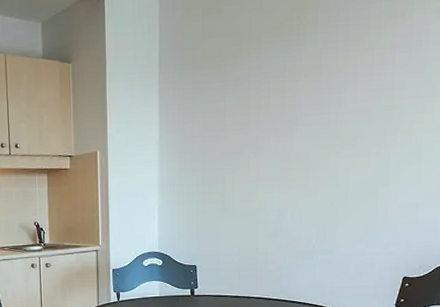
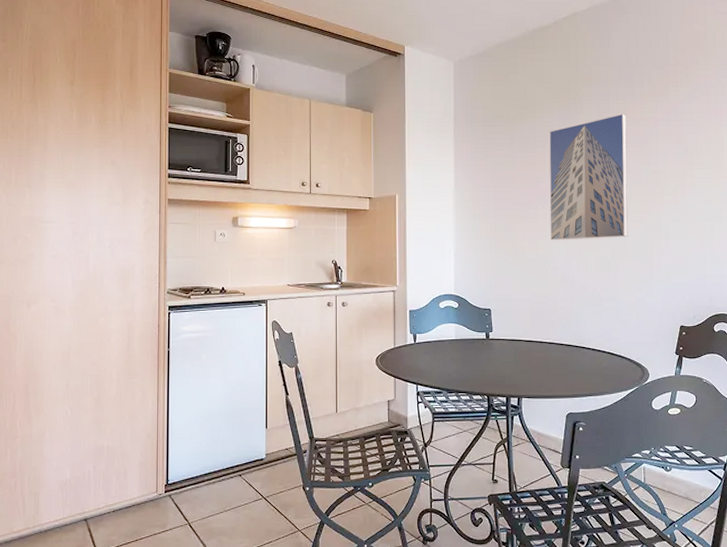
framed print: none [263,41,358,192] -> present [549,113,628,240]

